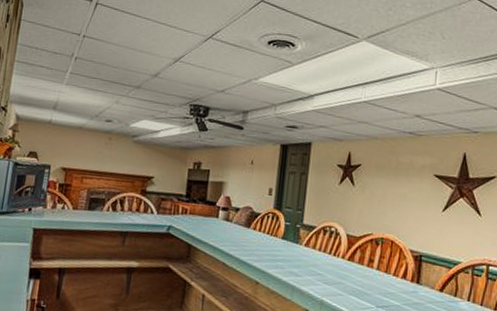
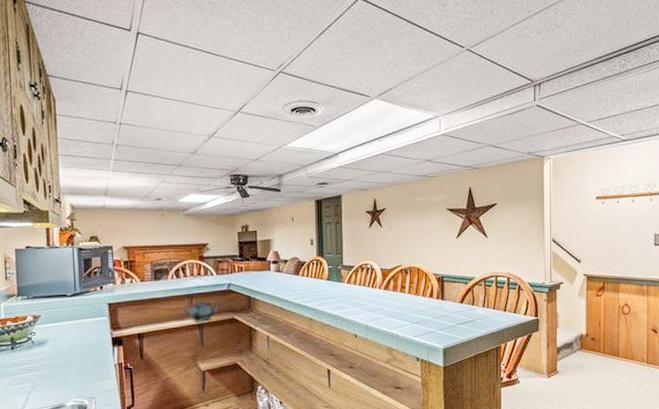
teapot: none [113,239,158,265] -> present [183,300,222,321]

